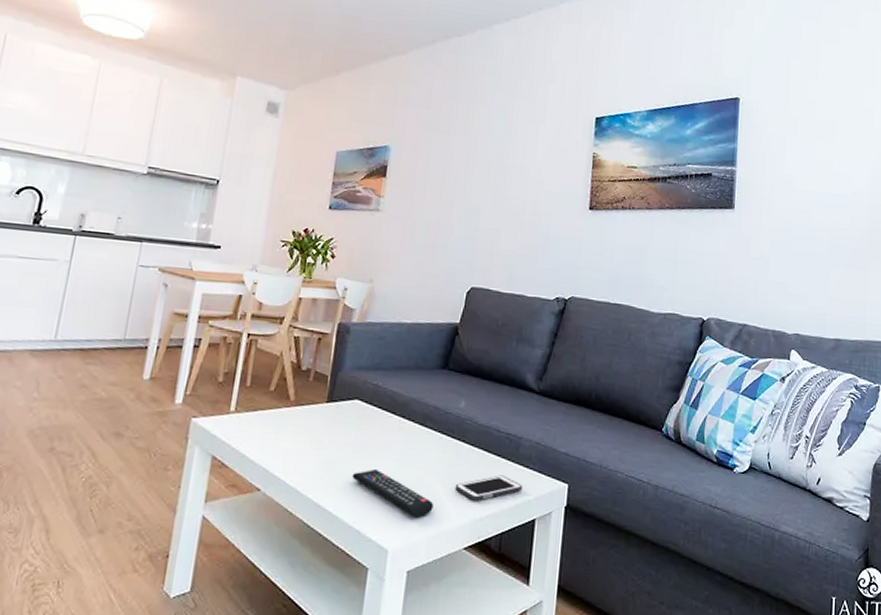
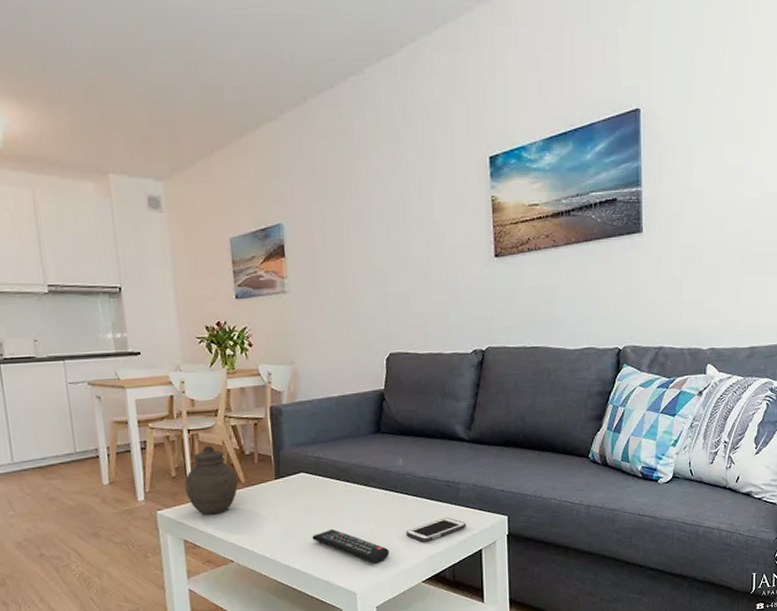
jar: none [228,353,288,432] -> present [184,445,238,515]

